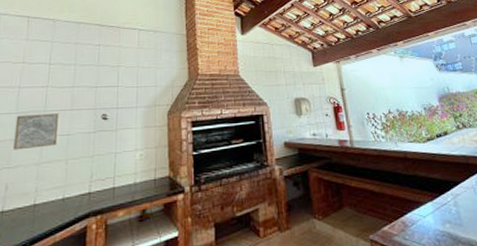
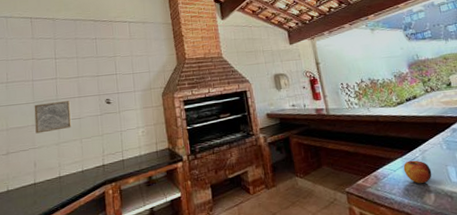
apple: none [433,205,465,234] -> present [403,160,432,184]

